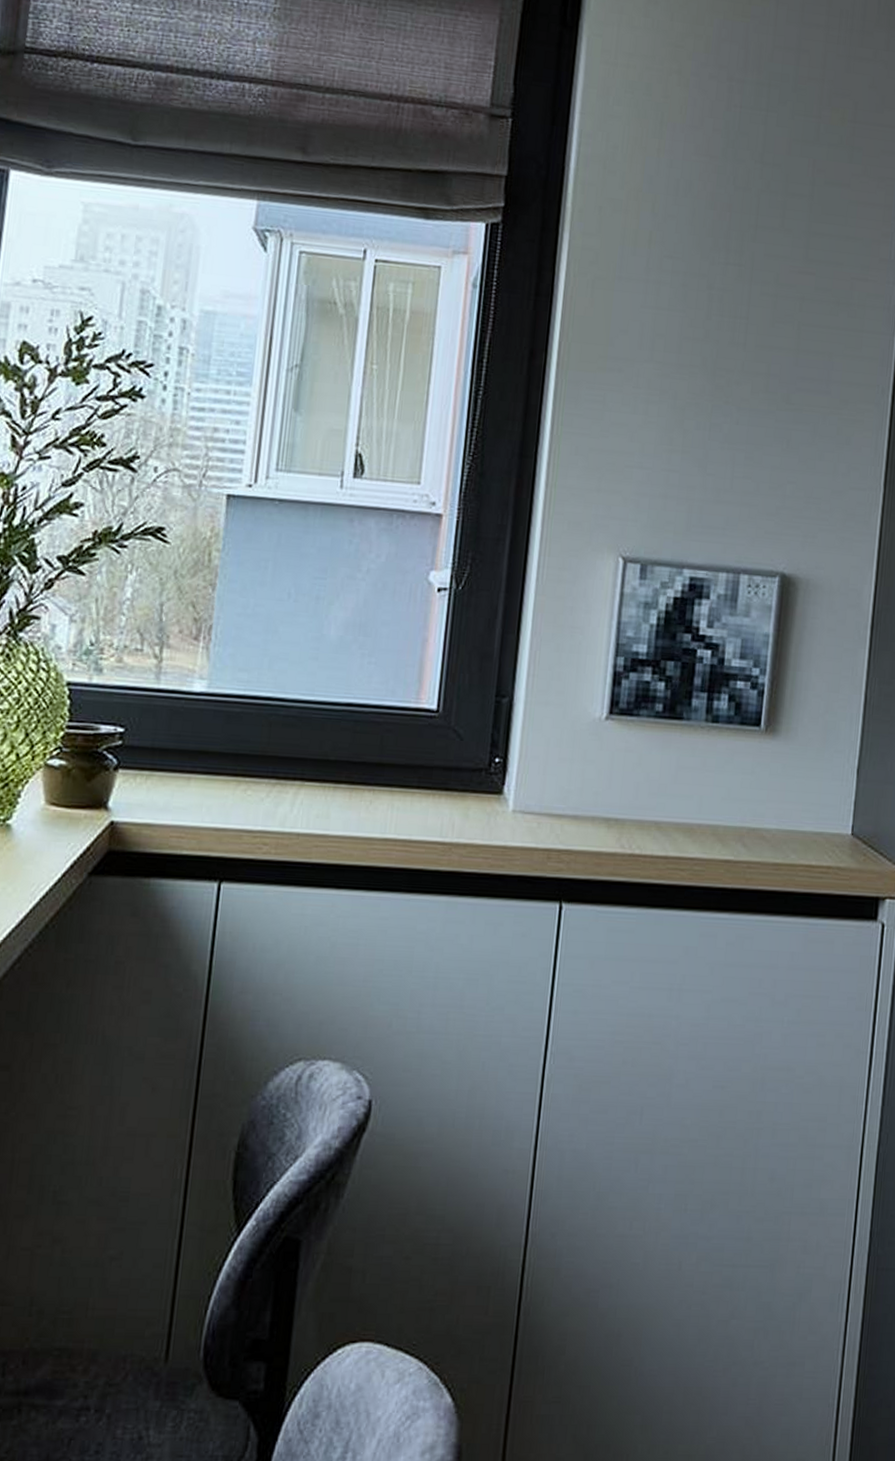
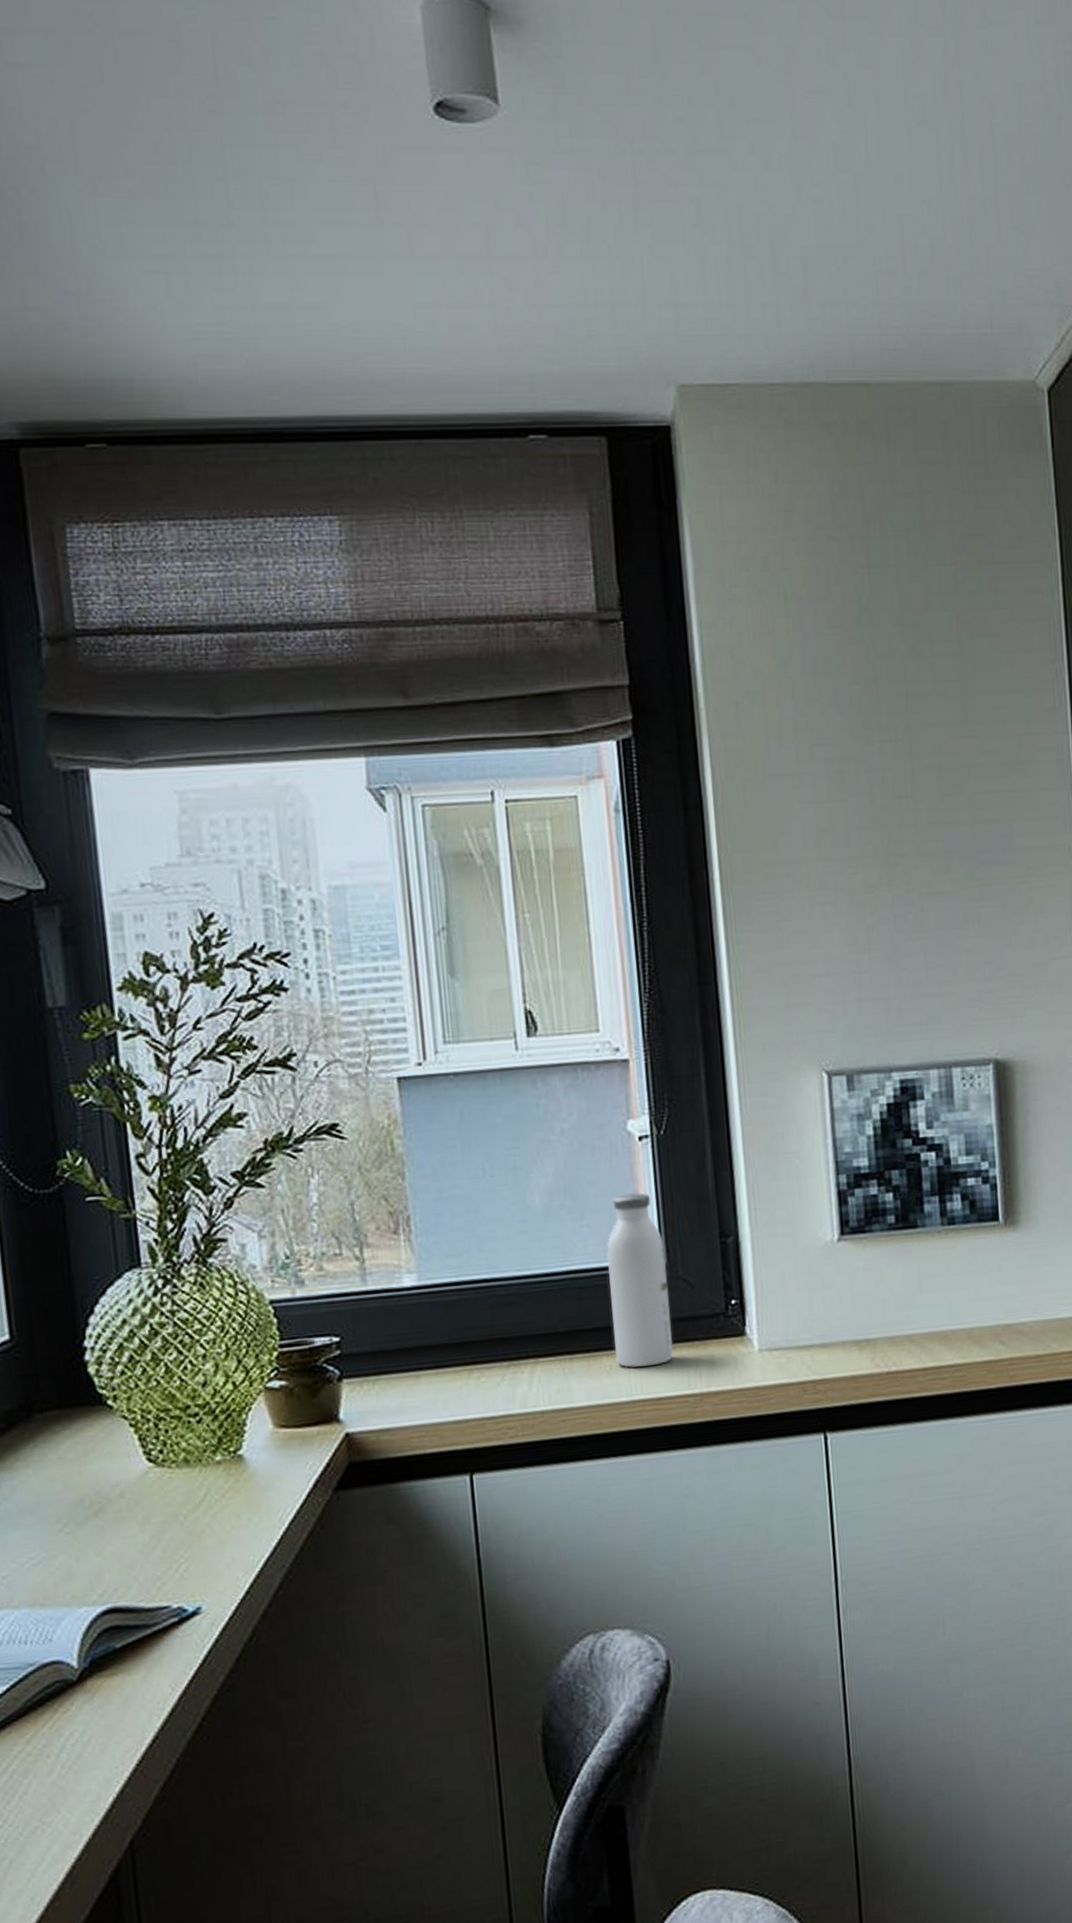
water bottle: none [377,640,443,808] -> present [606,1193,673,1368]

